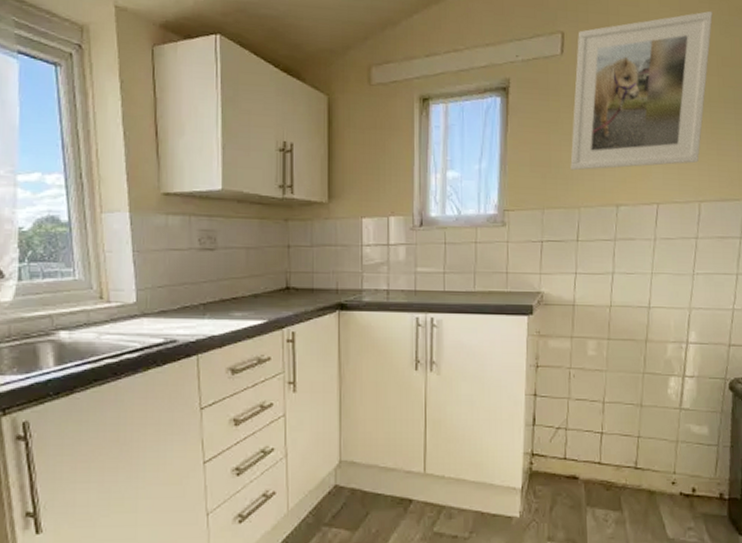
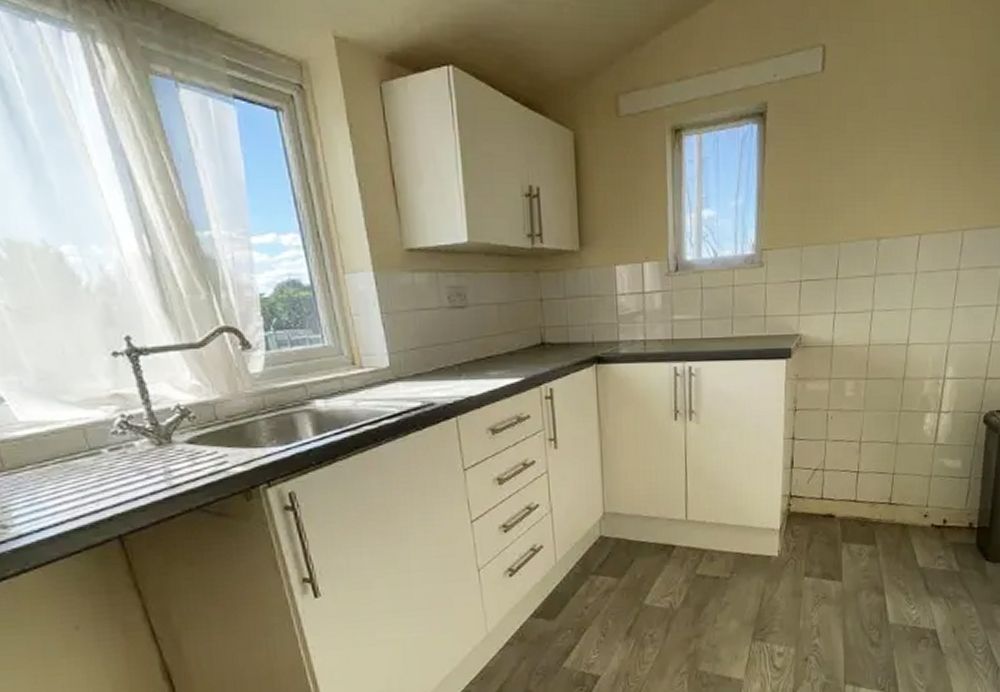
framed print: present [570,10,713,171] -> none [830,12,986,203]

